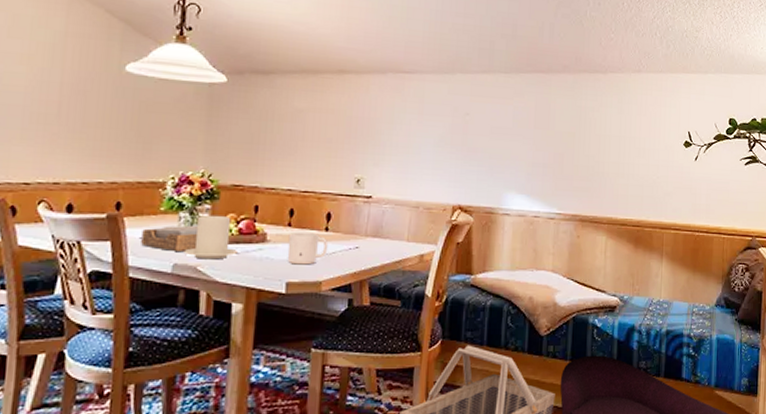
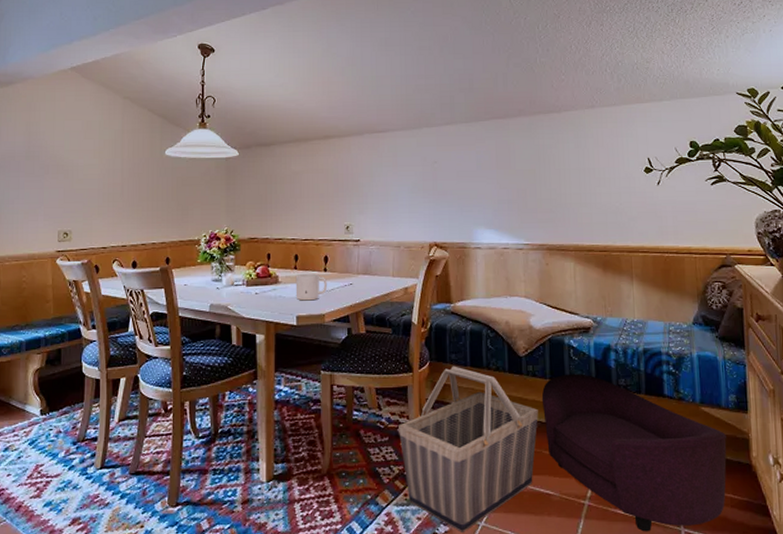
napkin holder: present [141,225,199,251] -> none [186,272,227,294]
candle: present [184,215,239,260] -> none [217,263,258,300]

